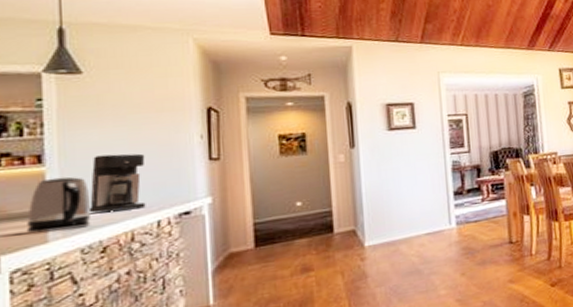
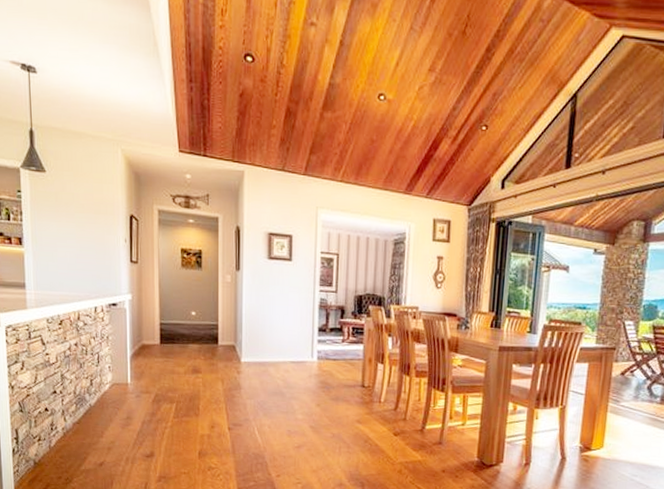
kettle: present [26,176,91,233] -> none [14,258,52,302]
coffee maker: present [89,153,146,213] -> none [52,245,87,295]

